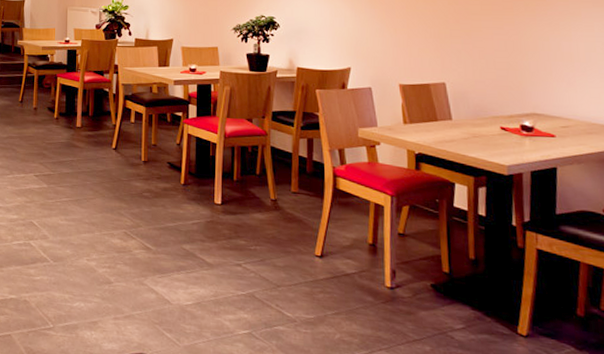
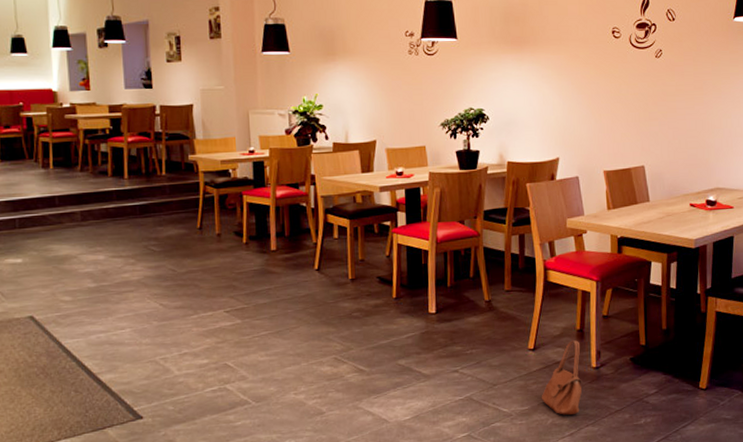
handbag: none [328,254,375,335] -> present [541,340,582,416]

